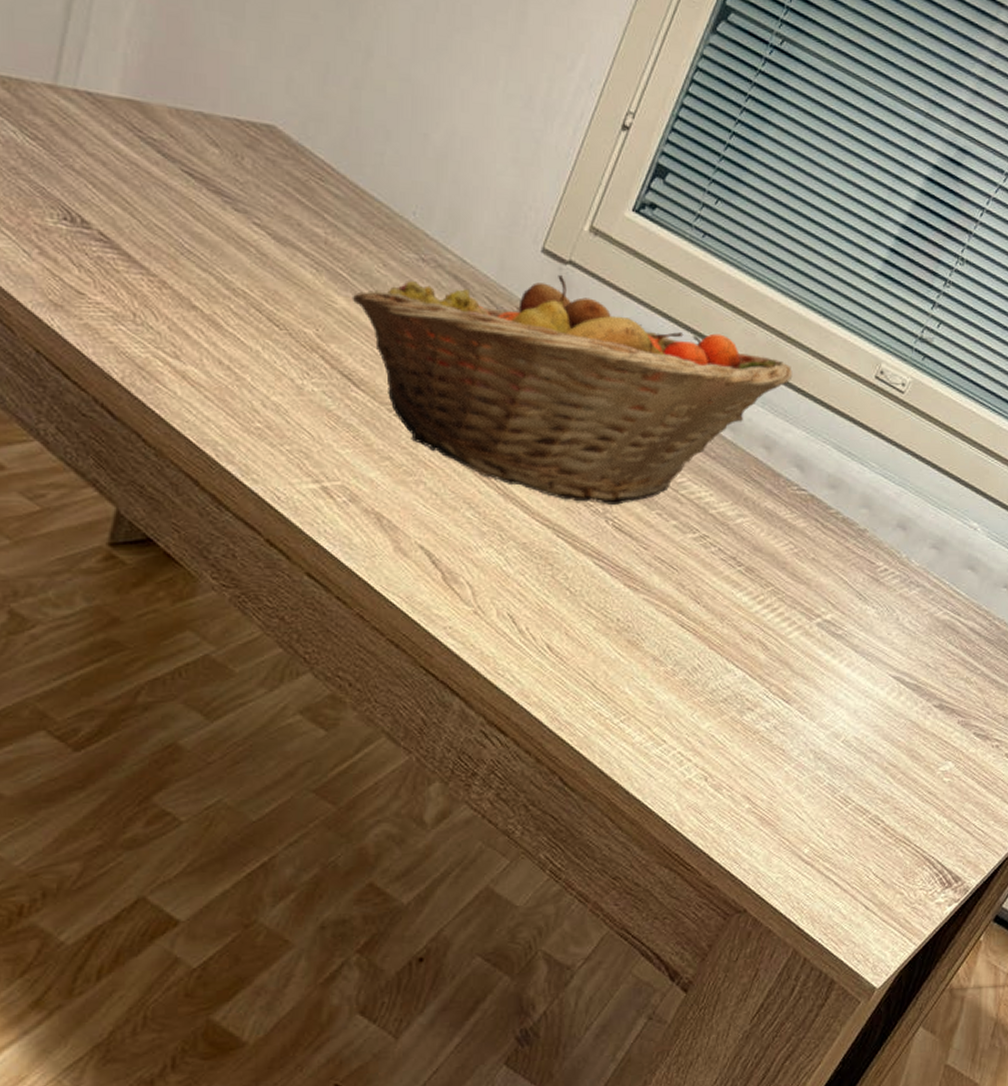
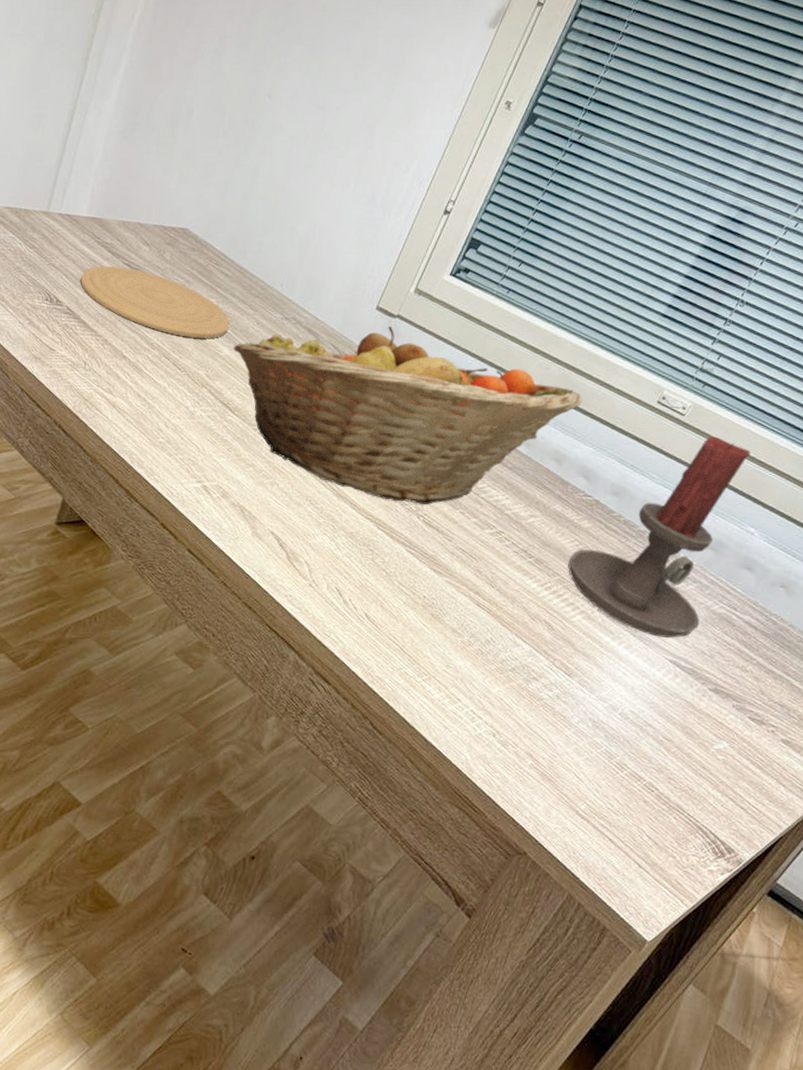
plate: none [116,172,345,284] -> present [80,266,230,338]
candle holder: none [783,417,973,651] -> present [568,436,751,638]

